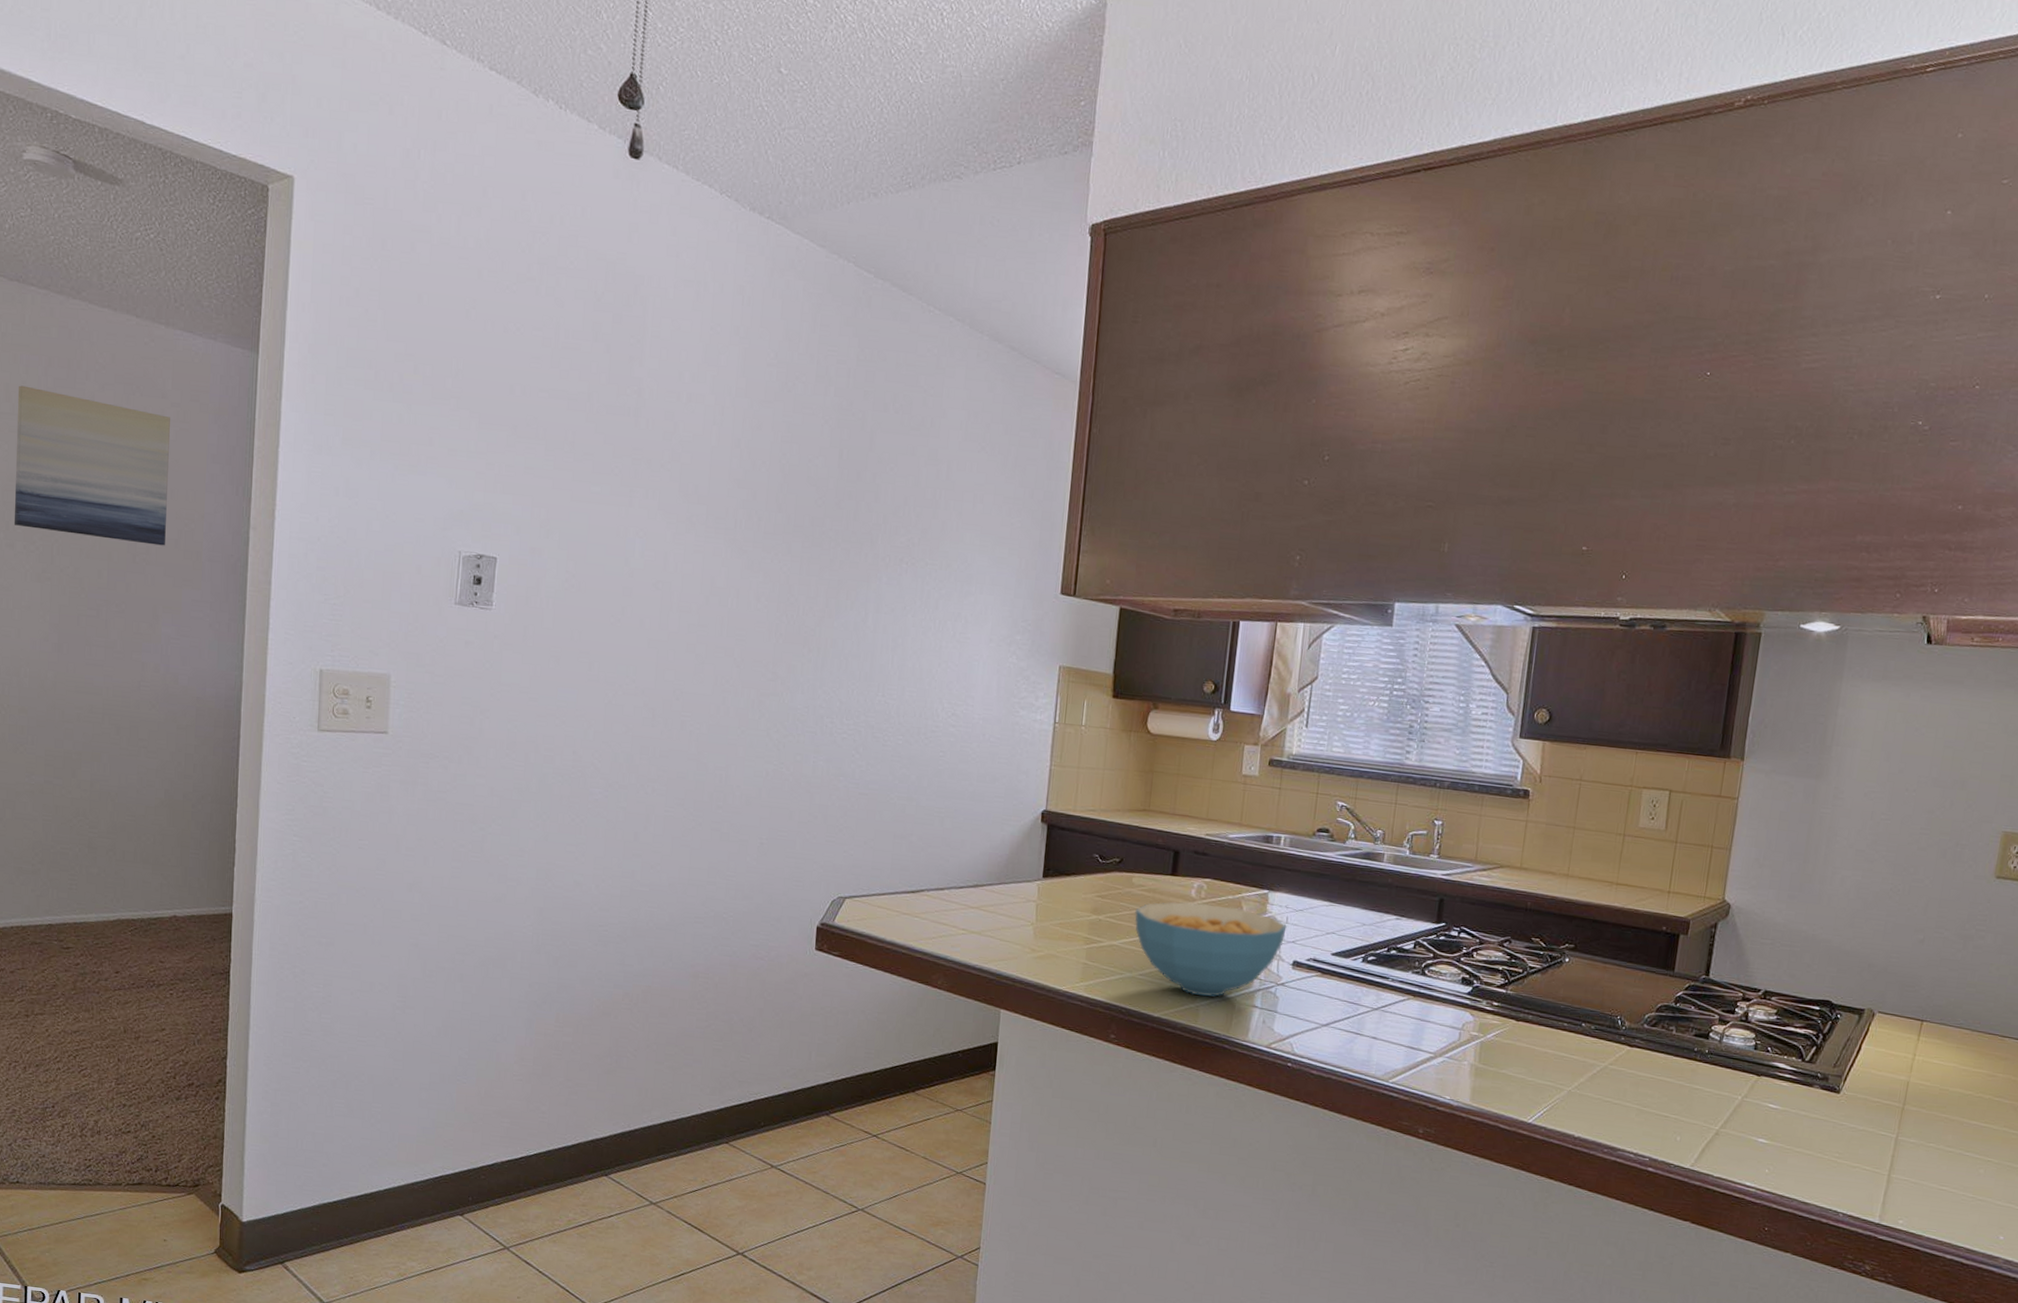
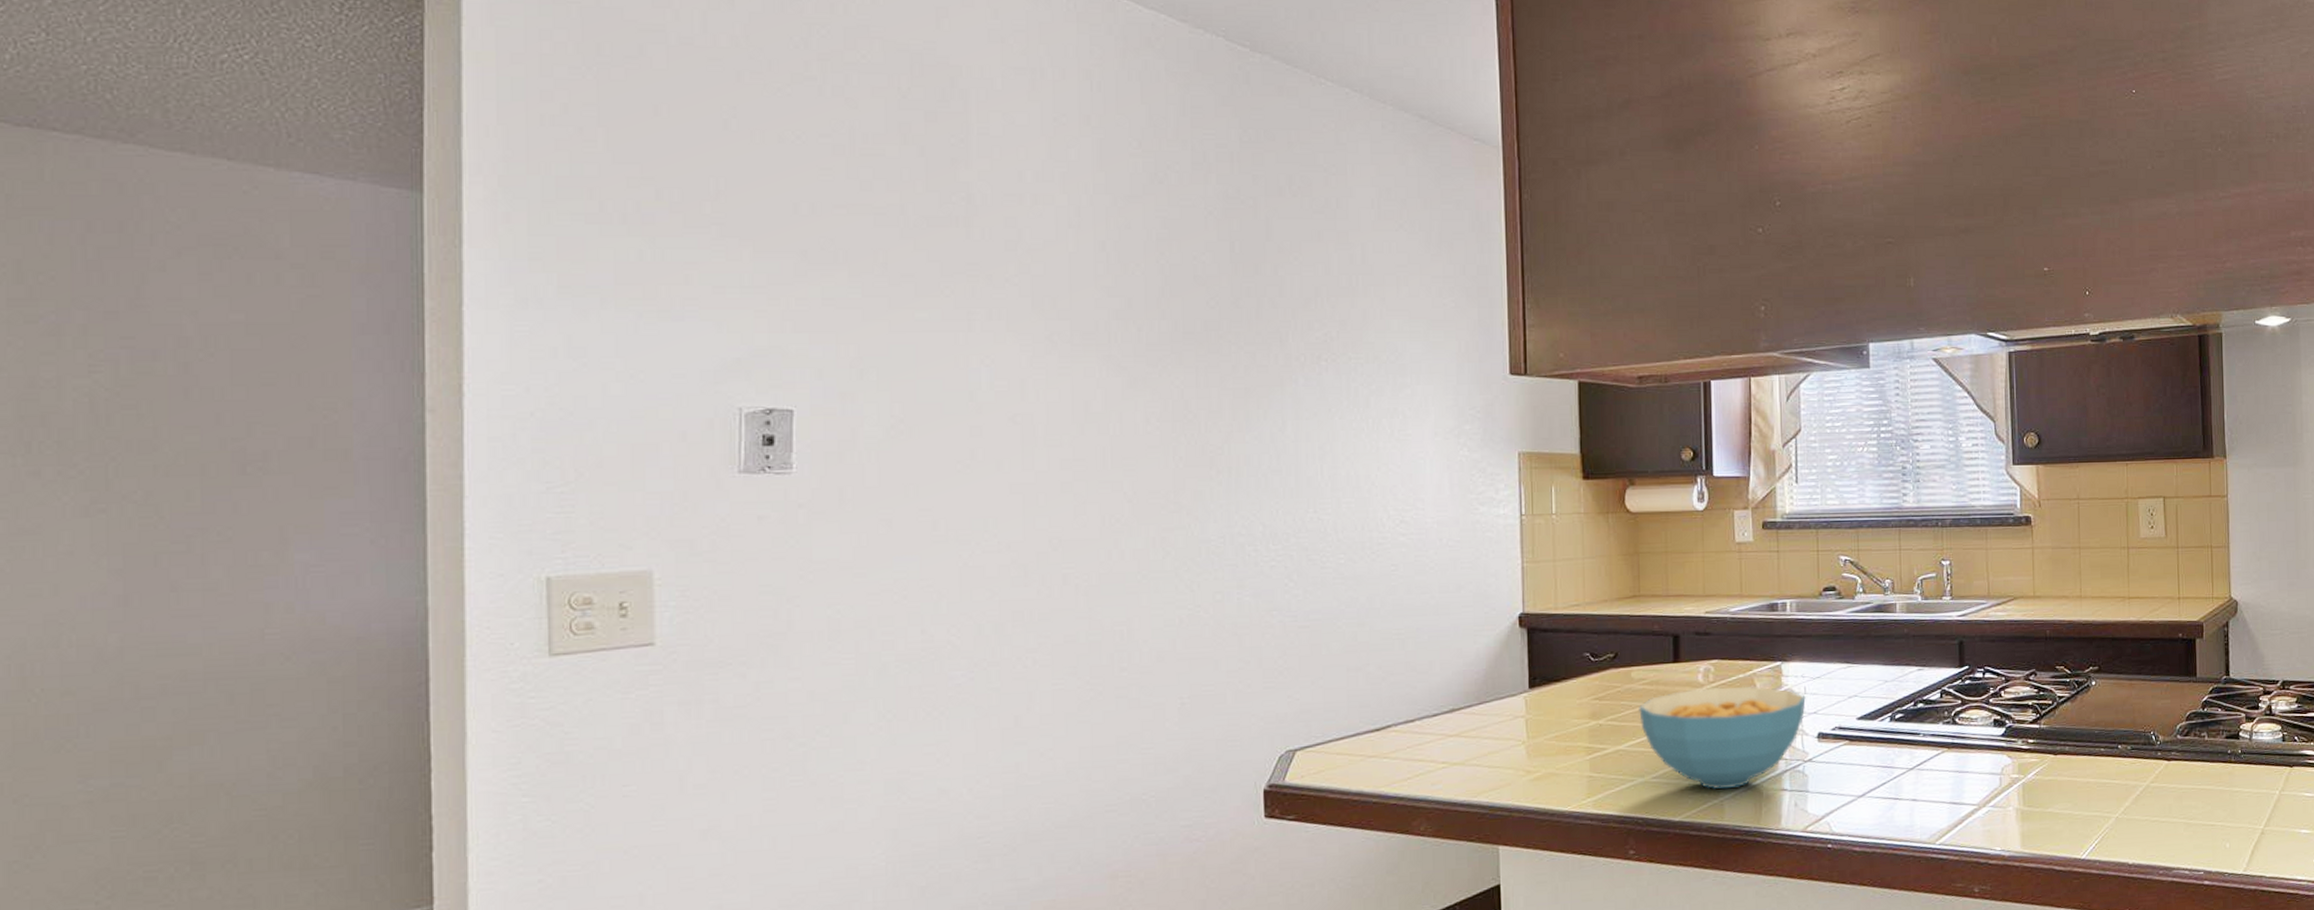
wall art: present [13,385,170,546] -> none [37,260,293,448]

